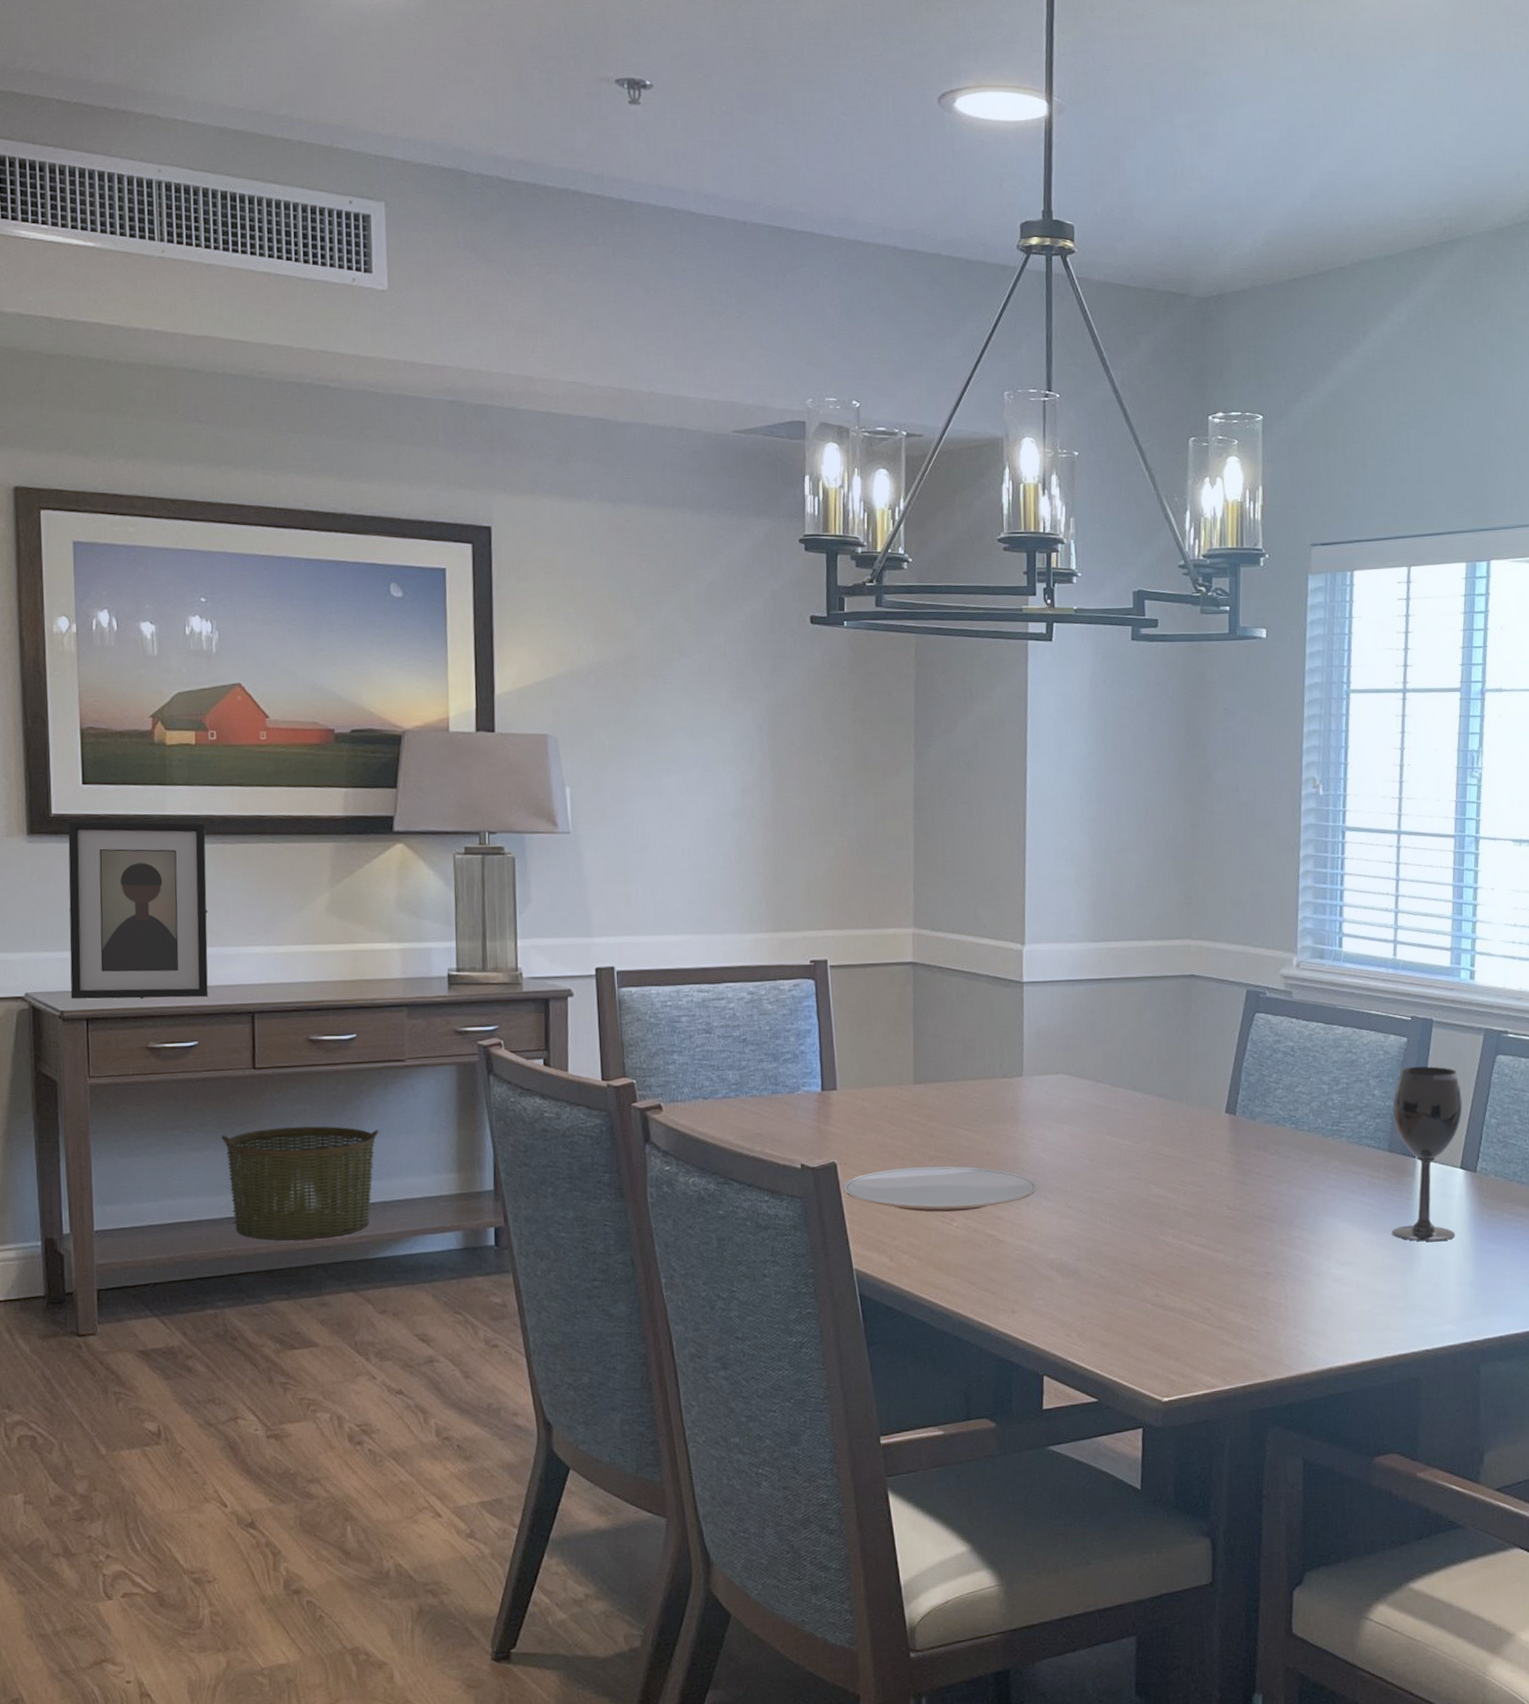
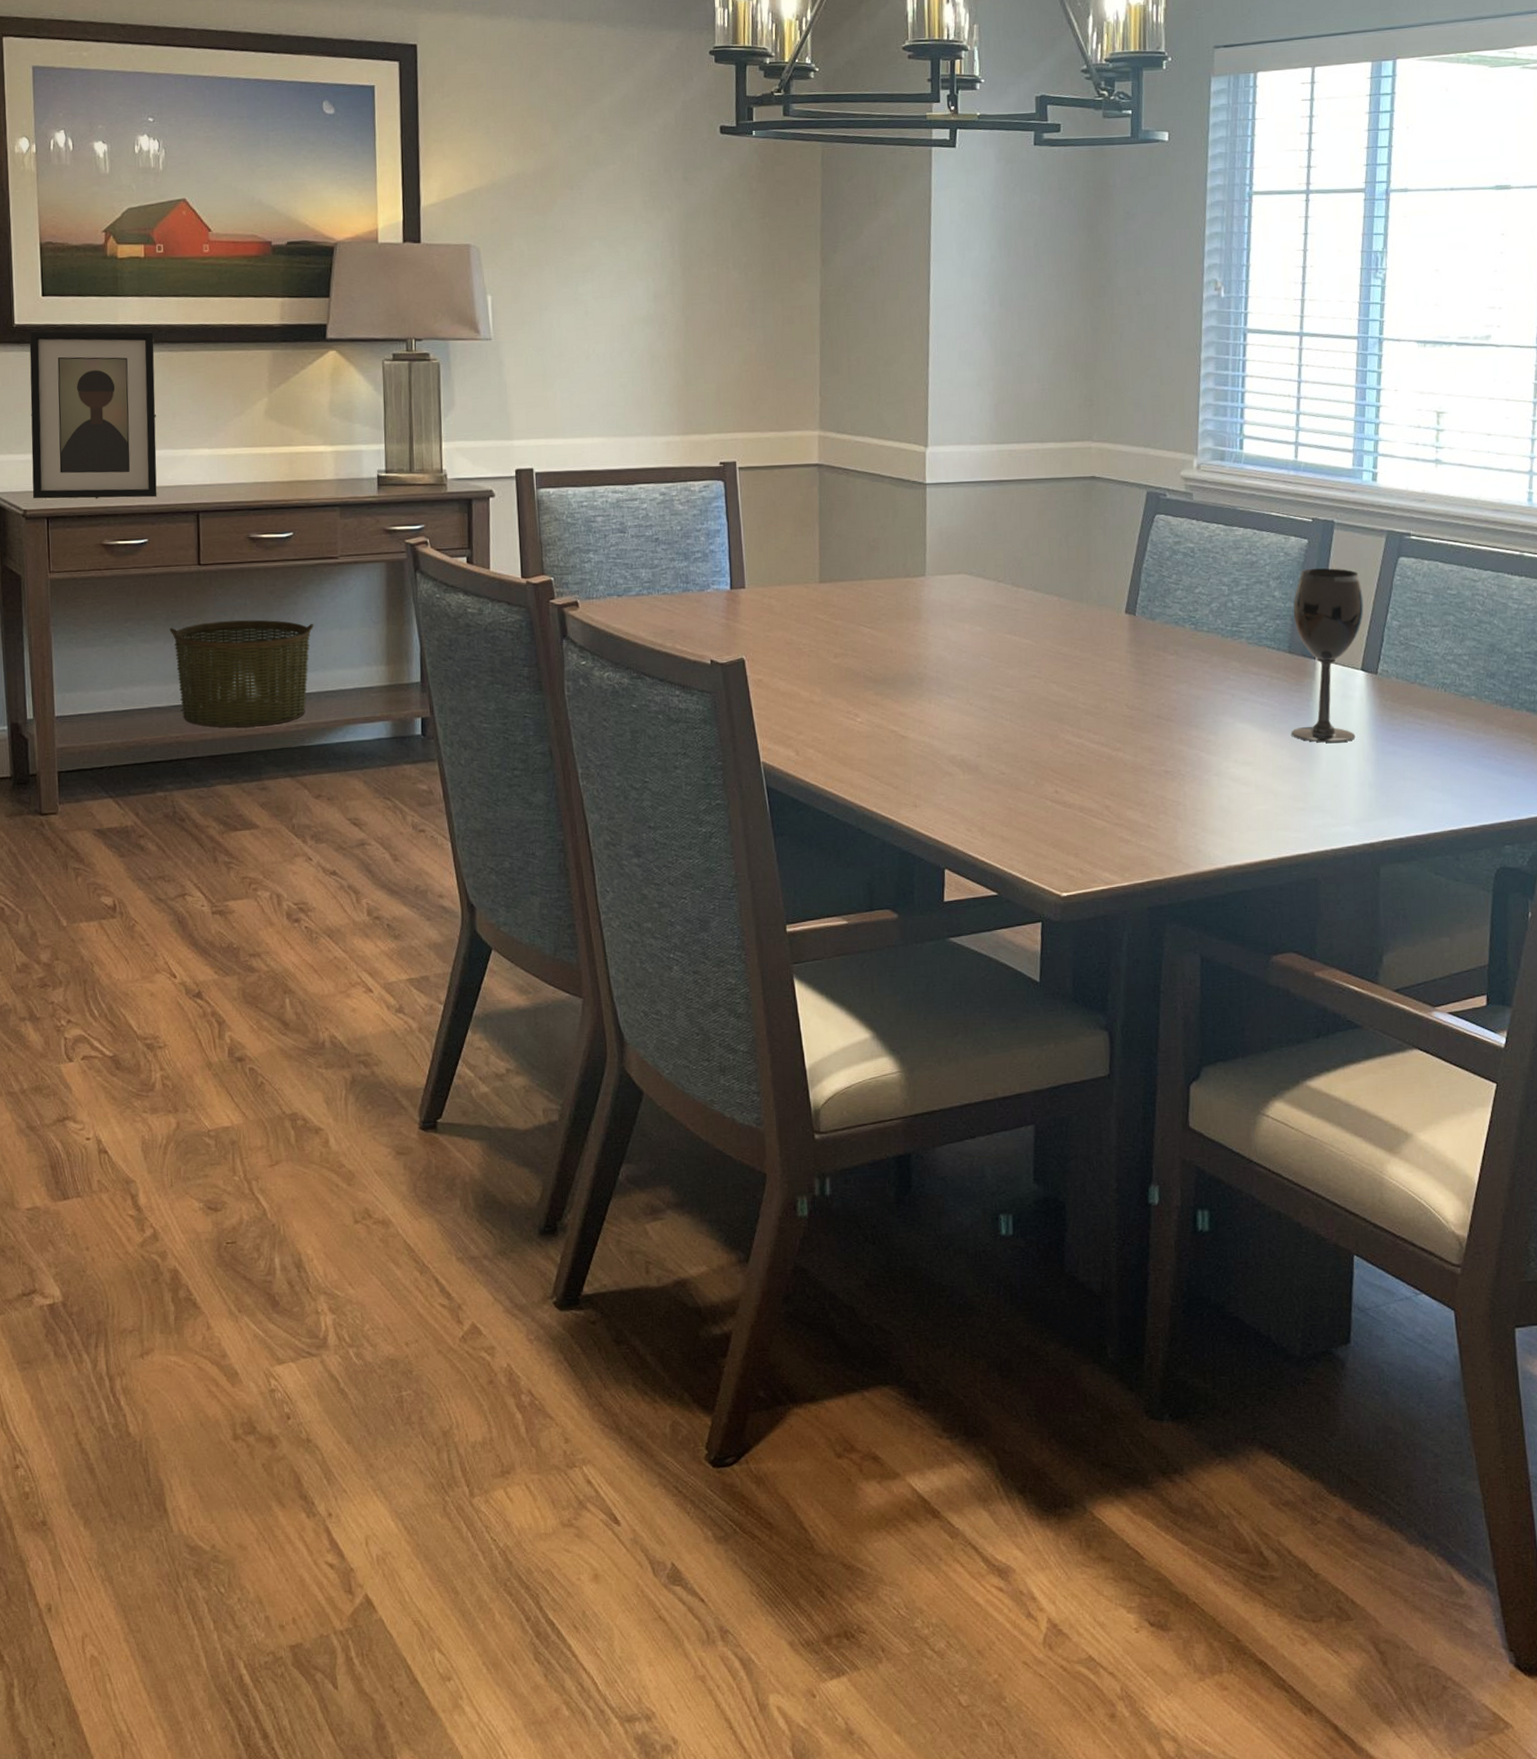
plate: present [843,1166,1038,1212] -> none [751,663,940,708]

